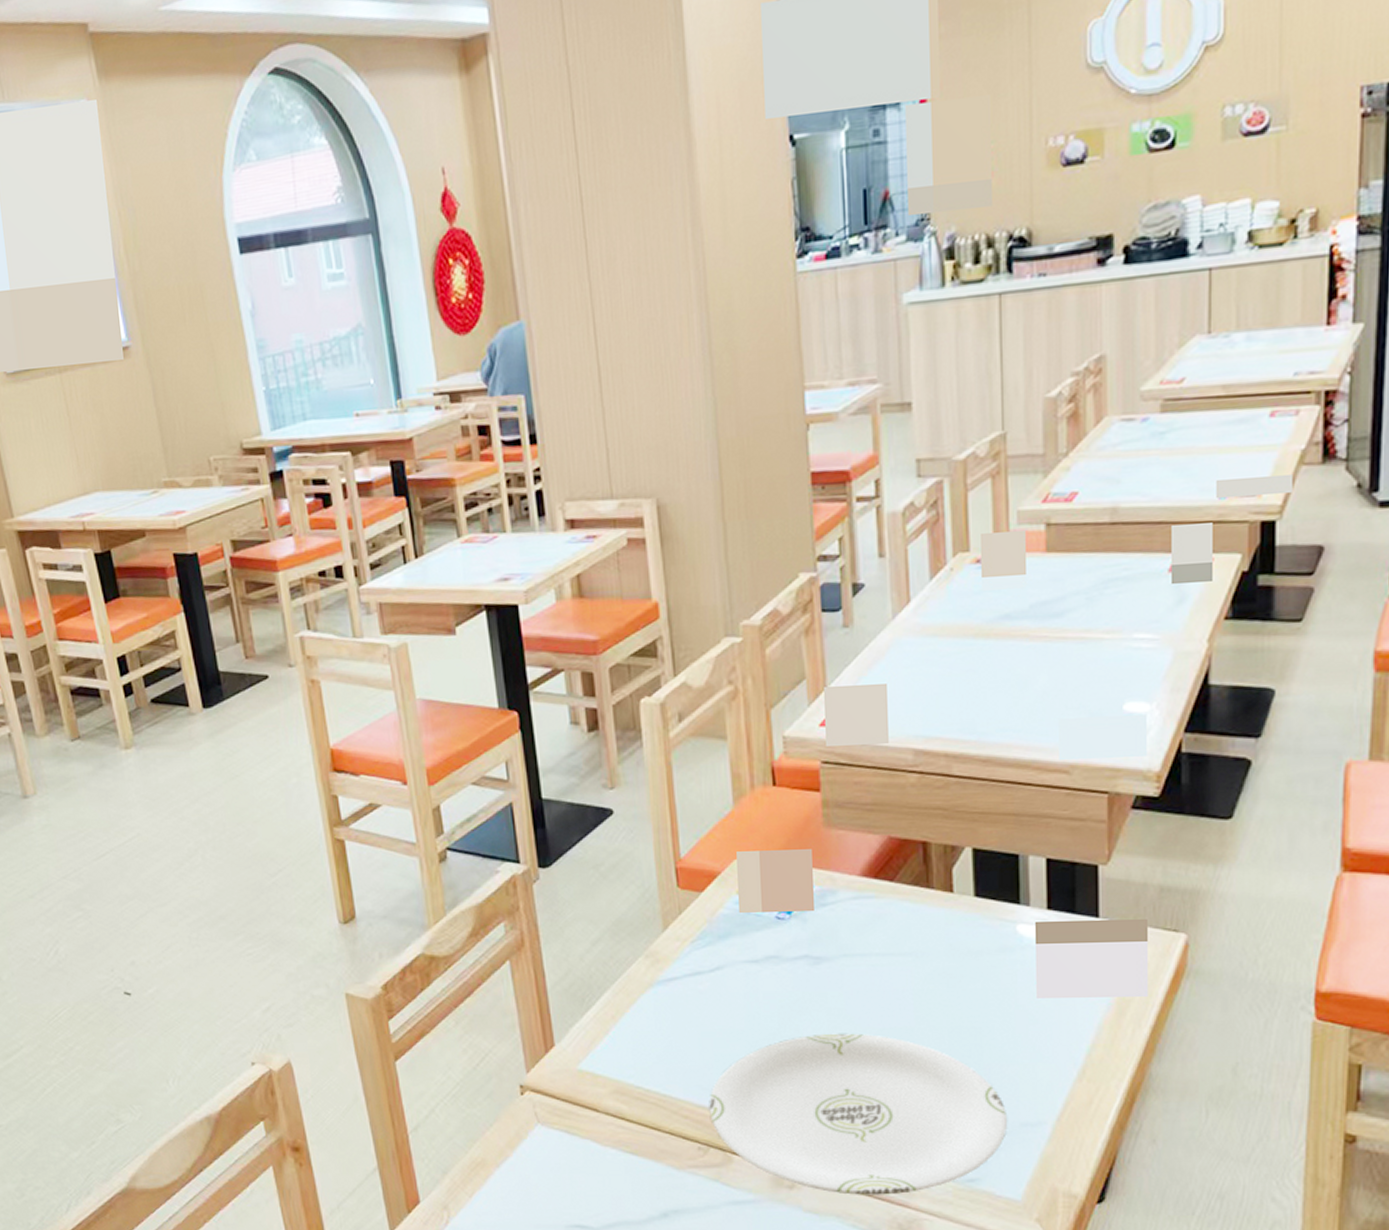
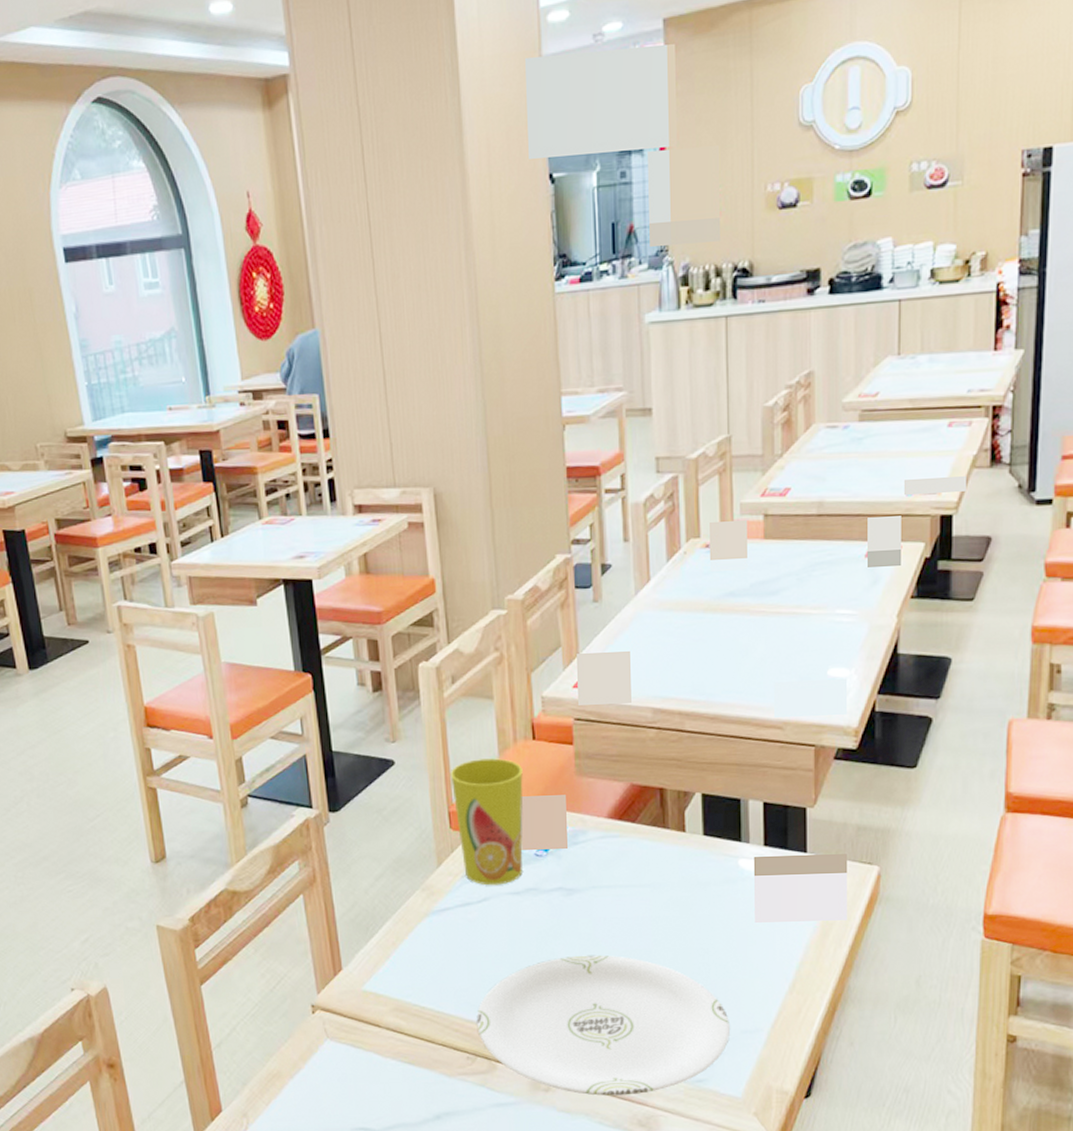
cup: none [677,807,762,953] -> present [450,758,523,886]

